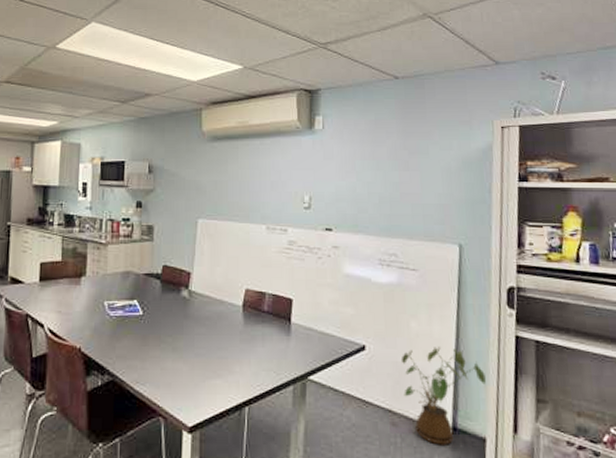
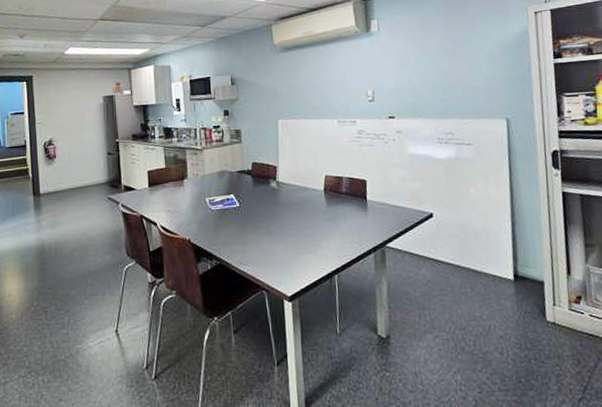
house plant: present [400,347,486,445] -> none [464,208,540,291]

